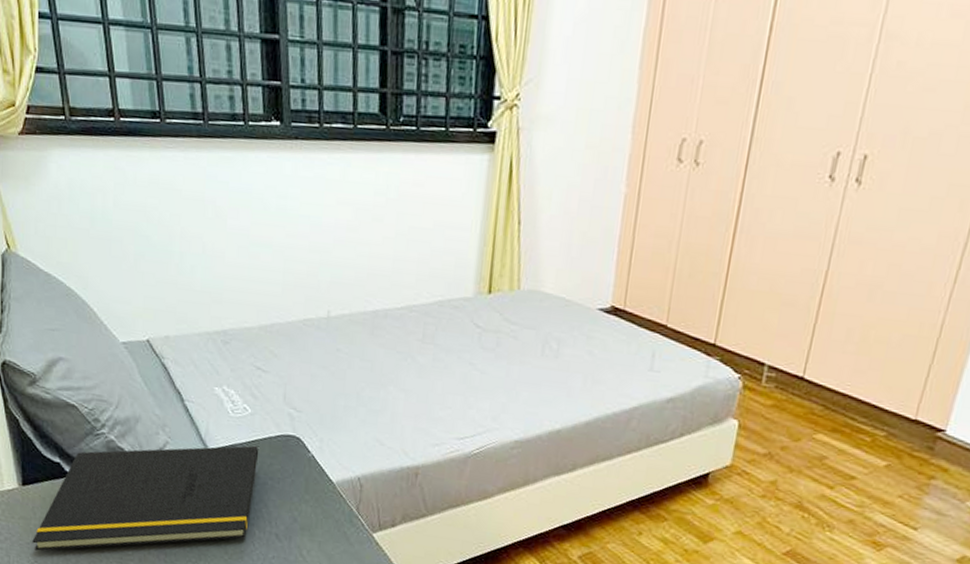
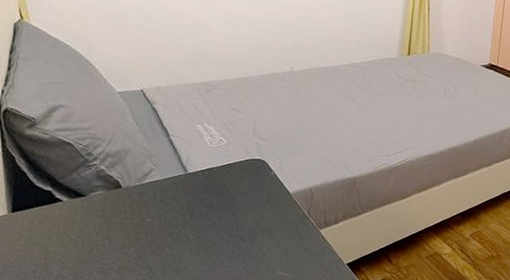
notepad: present [32,445,259,551] -> none [16,168,231,268]

